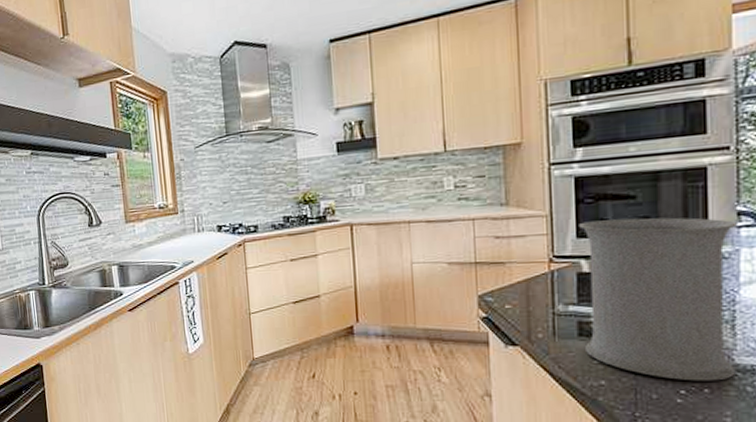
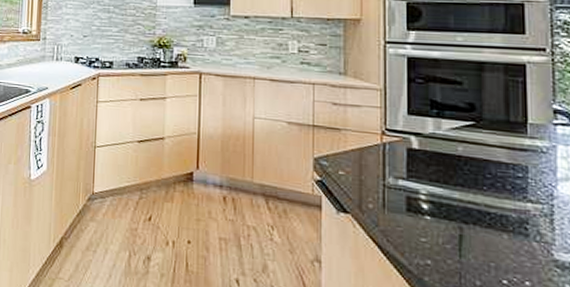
mug: present [579,217,737,381] -> none [411,100,555,275]

